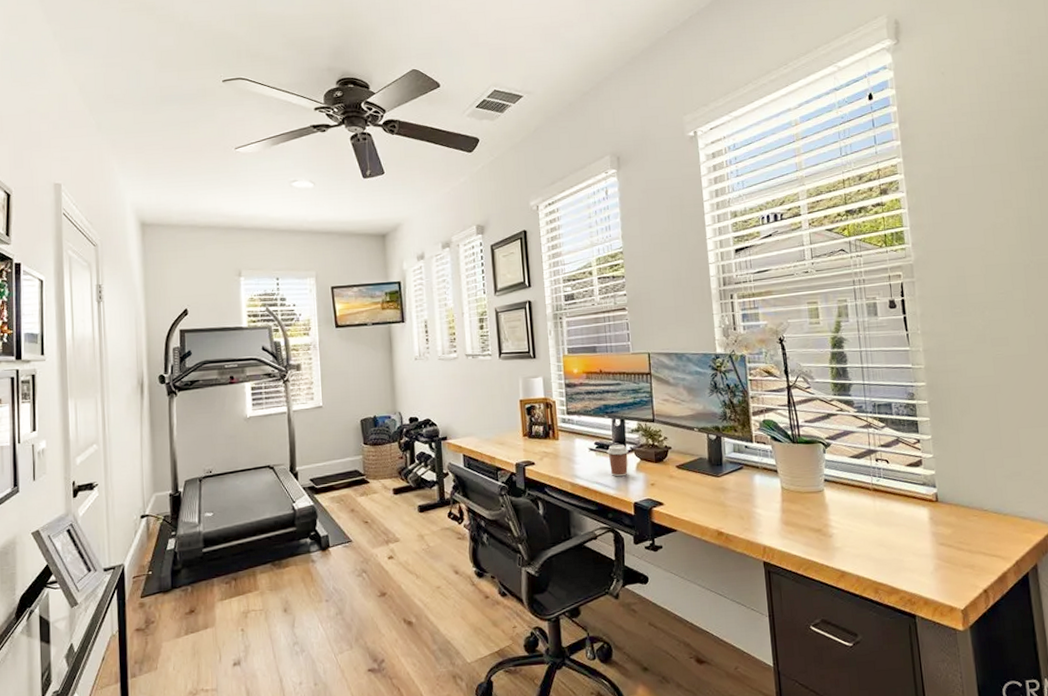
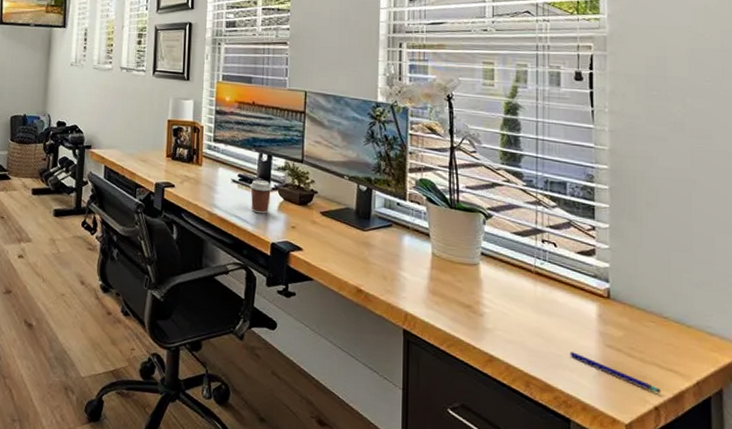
pen: none [909,555,988,578] -> present [570,352,661,394]

